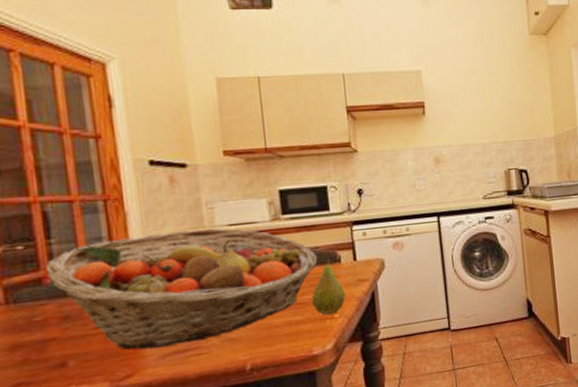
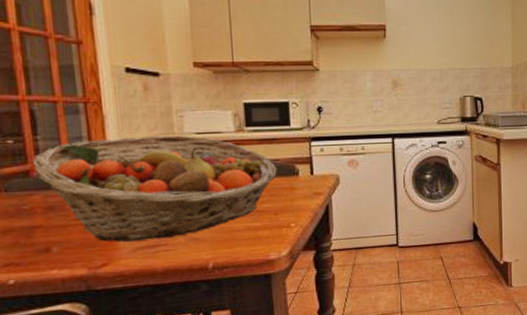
fruit: present [312,257,345,316] -> none [270,170,301,224]

